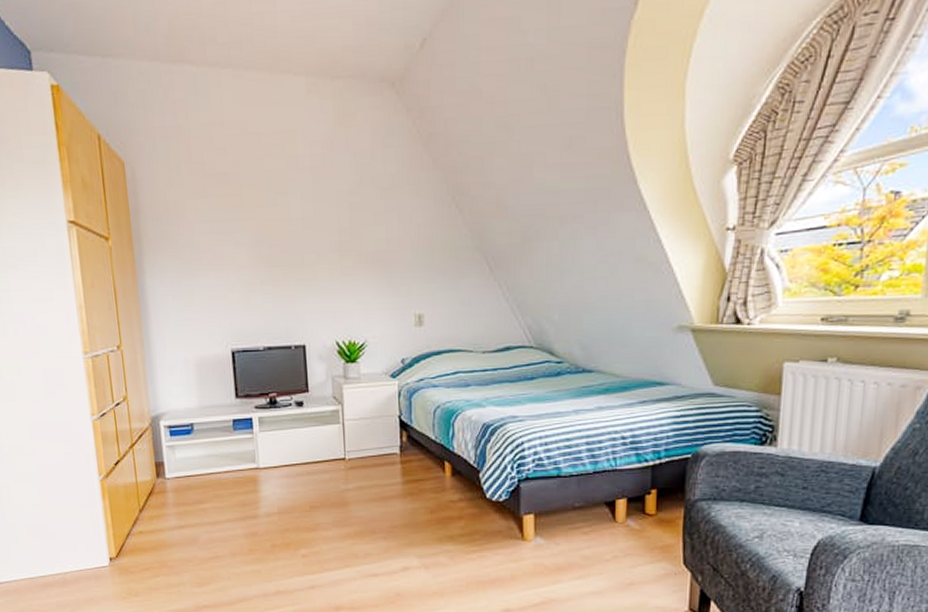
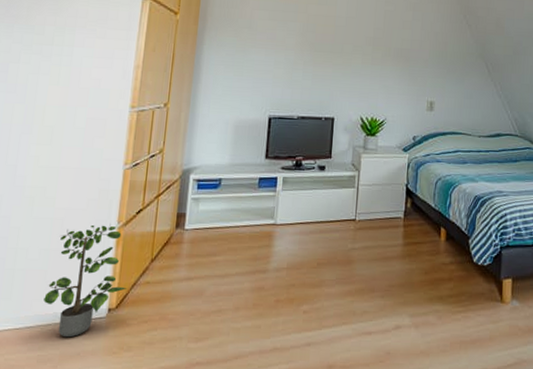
potted plant: none [48,477,123,585] -> present [44,224,128,338]

